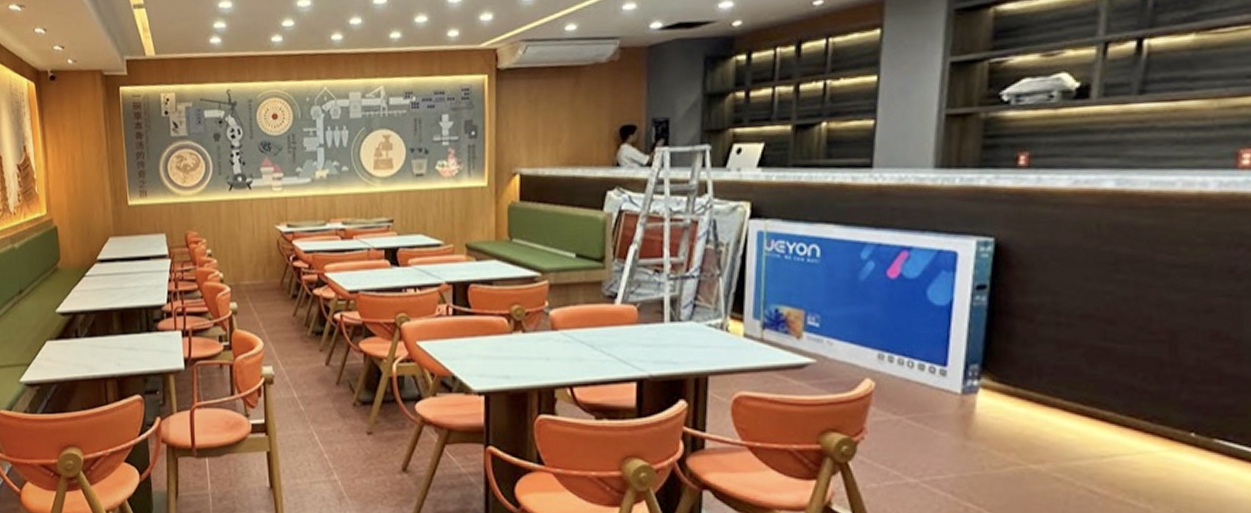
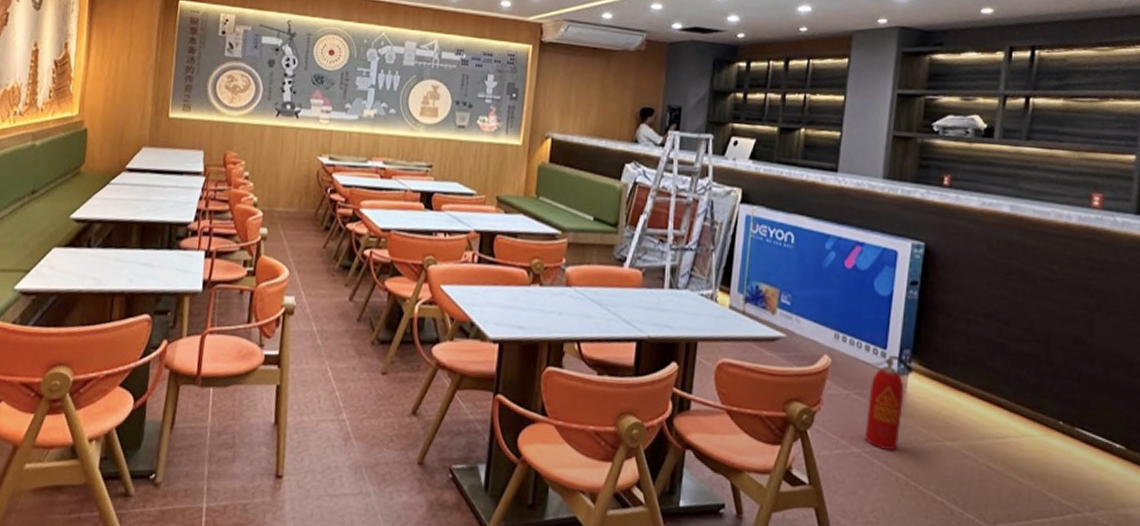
fire extinguisher: none [922,373,983,478] -> present [864,356,913,450]

